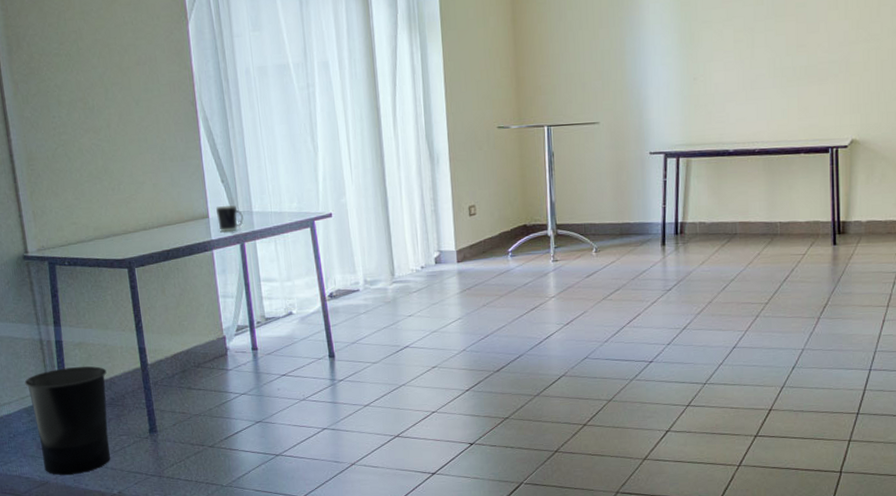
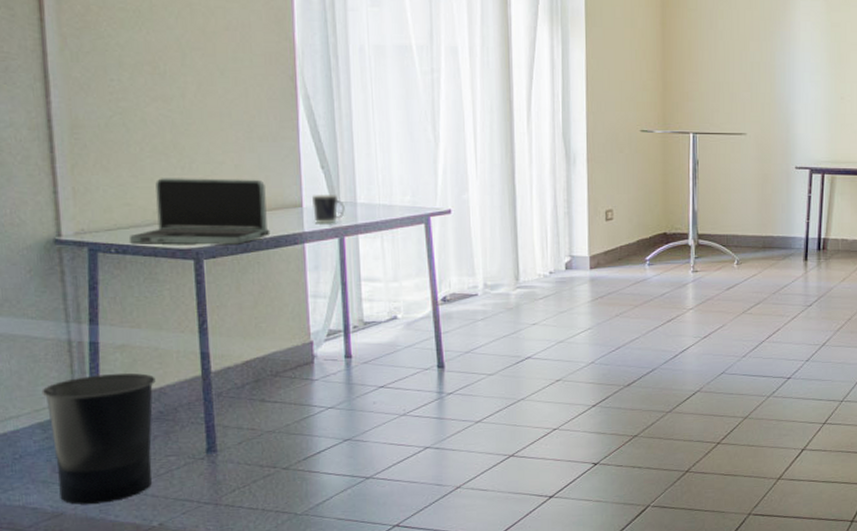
laptop: none [78,195,185,257] -> present [130,178,271,245]

